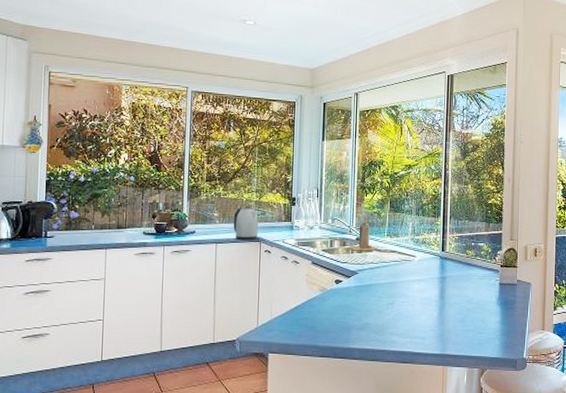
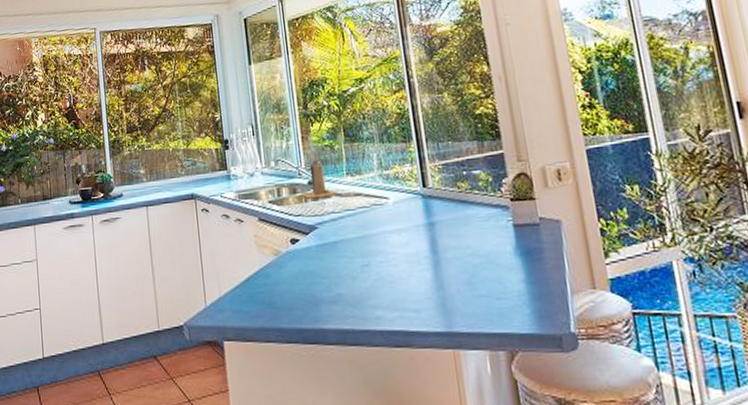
kettle: present [233,206,258,241] -> none [161,156,192,200]

